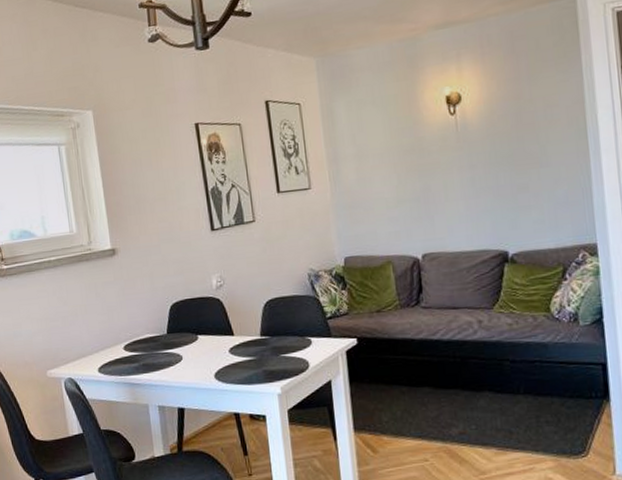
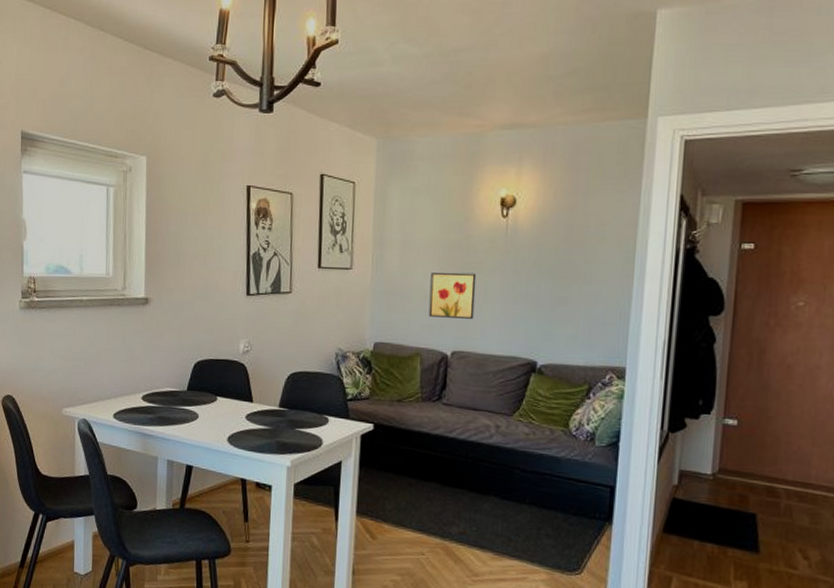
wall art: none [389,174,439,224] -> present [428,272,477,319]

